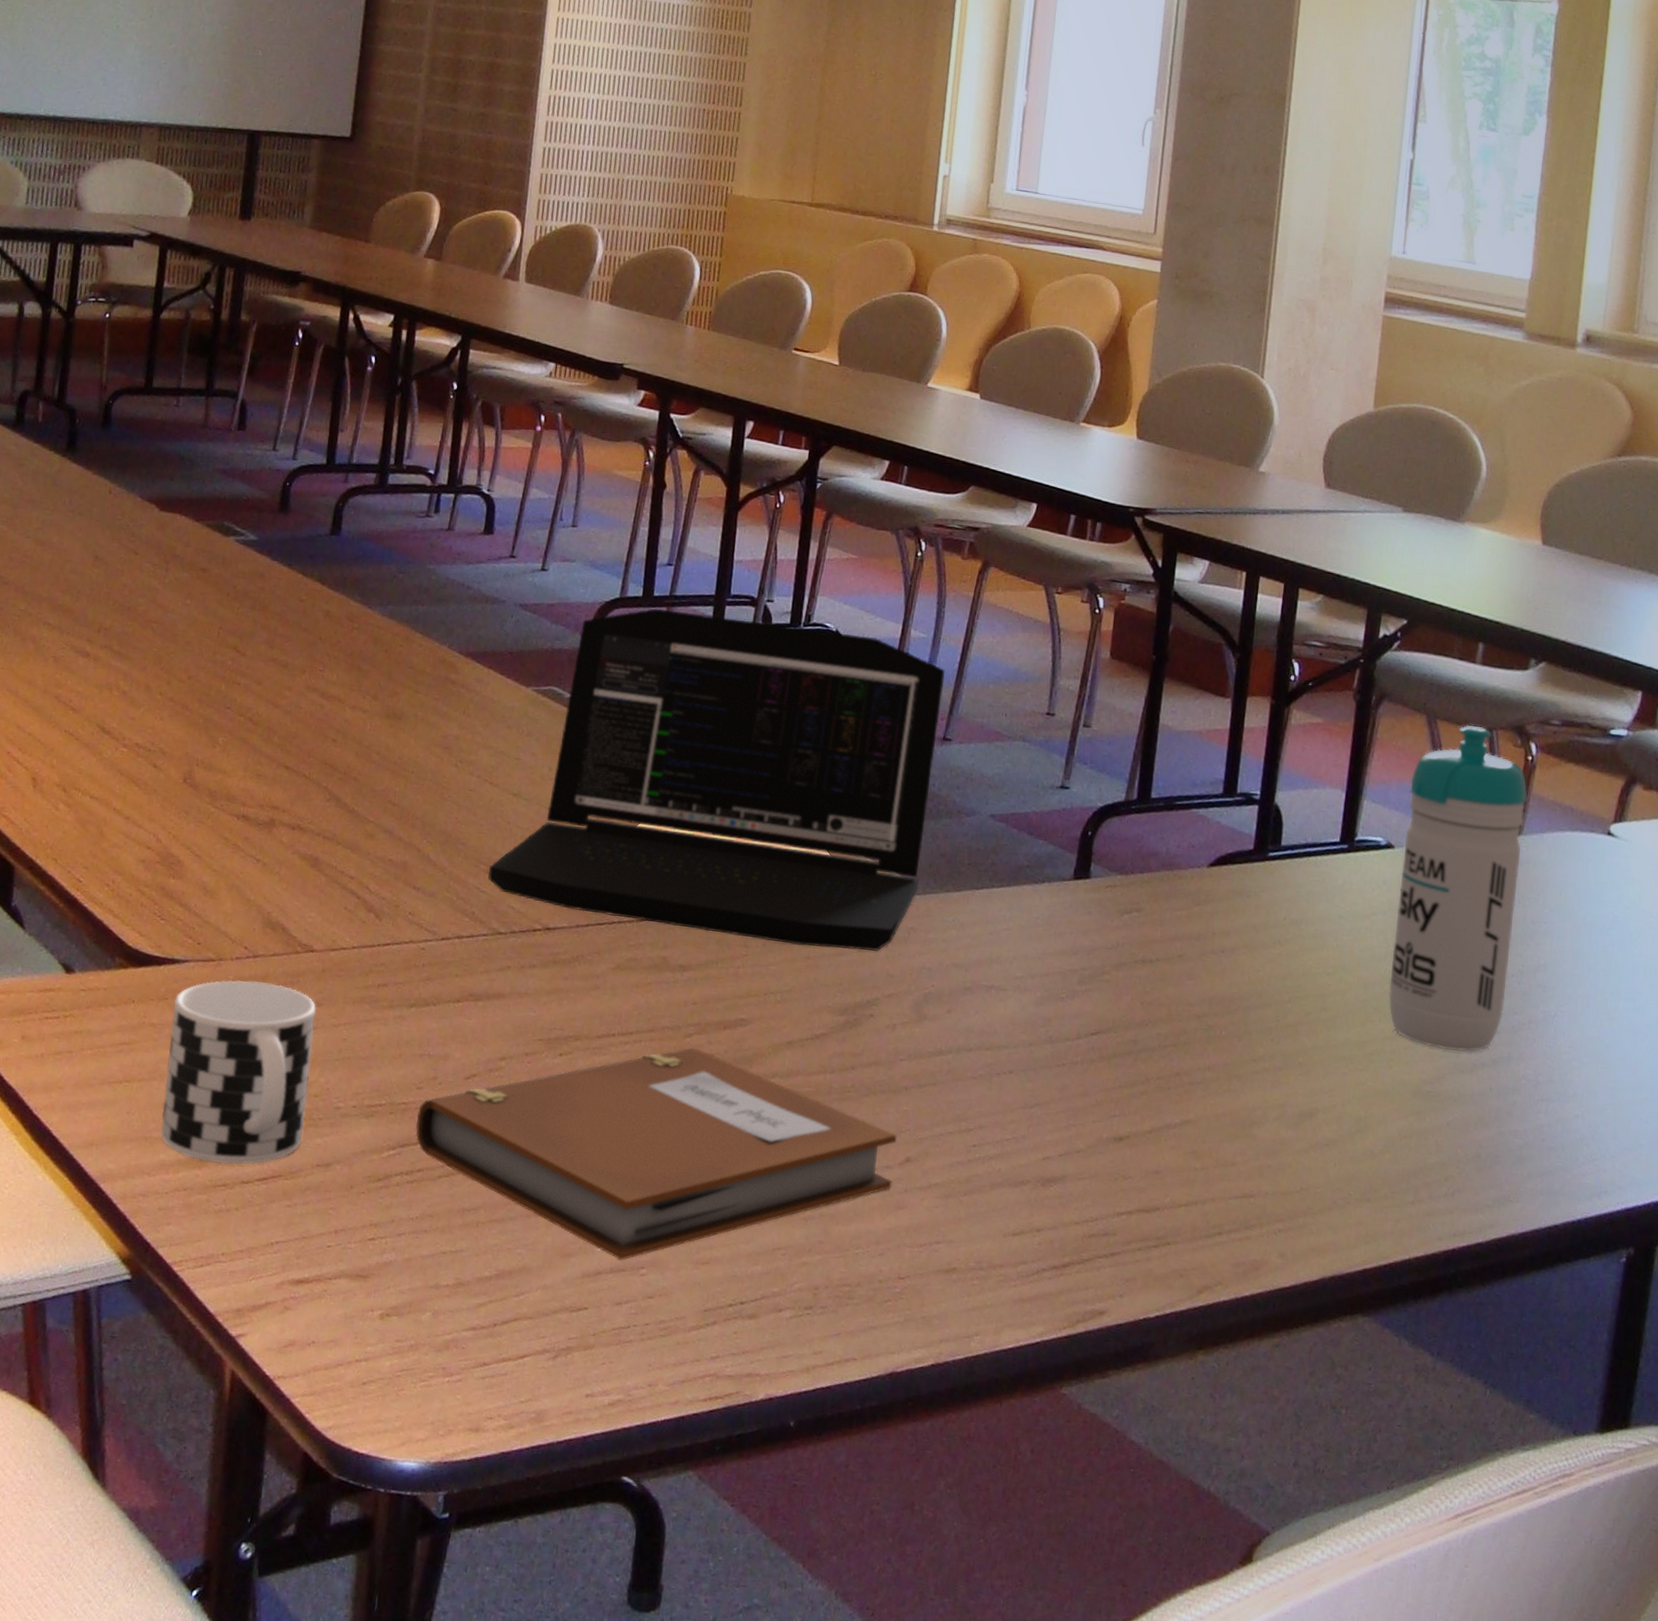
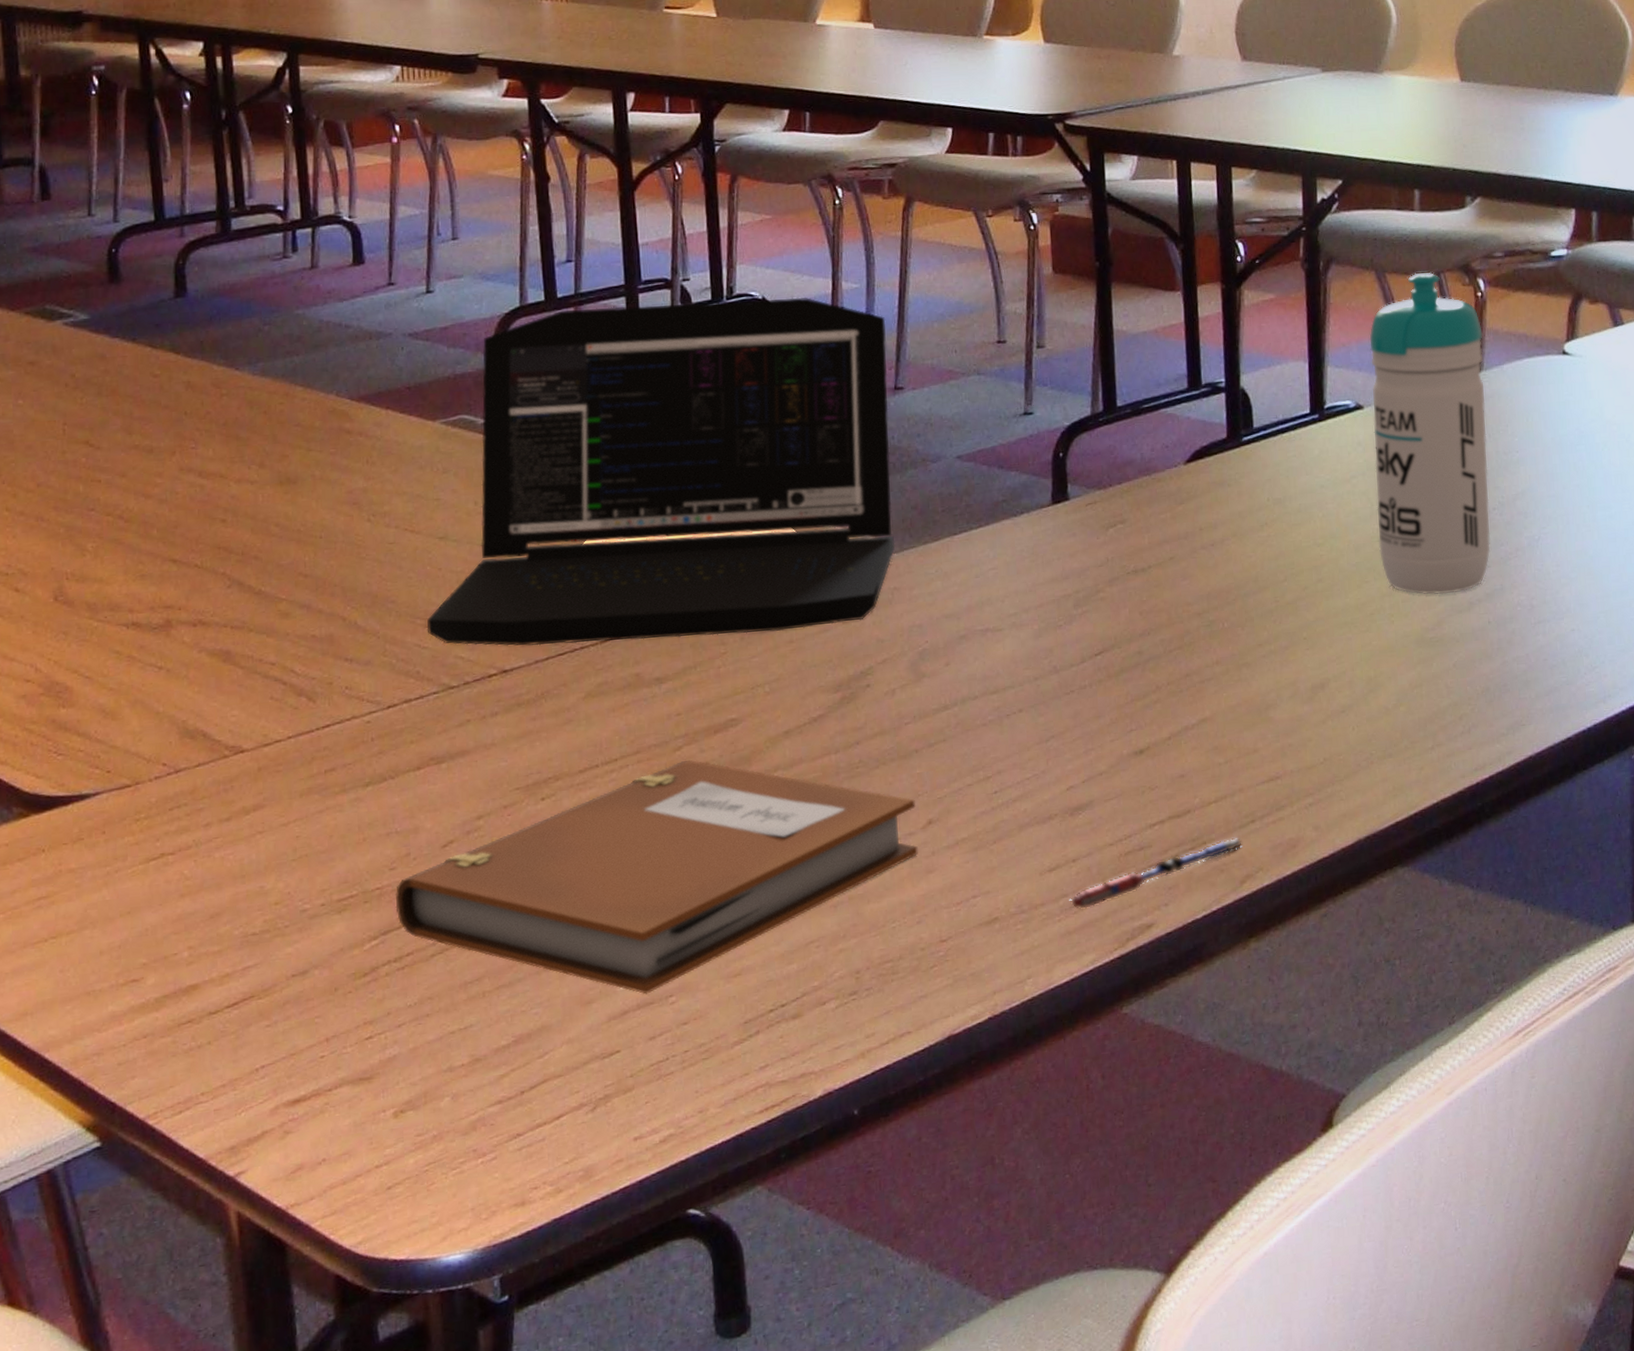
cup: present [160,980,316,1165] -> none [91,795,270,1003]
pen: none [1027,1245,1206,1281] -> present [1069,837,1242,910]

